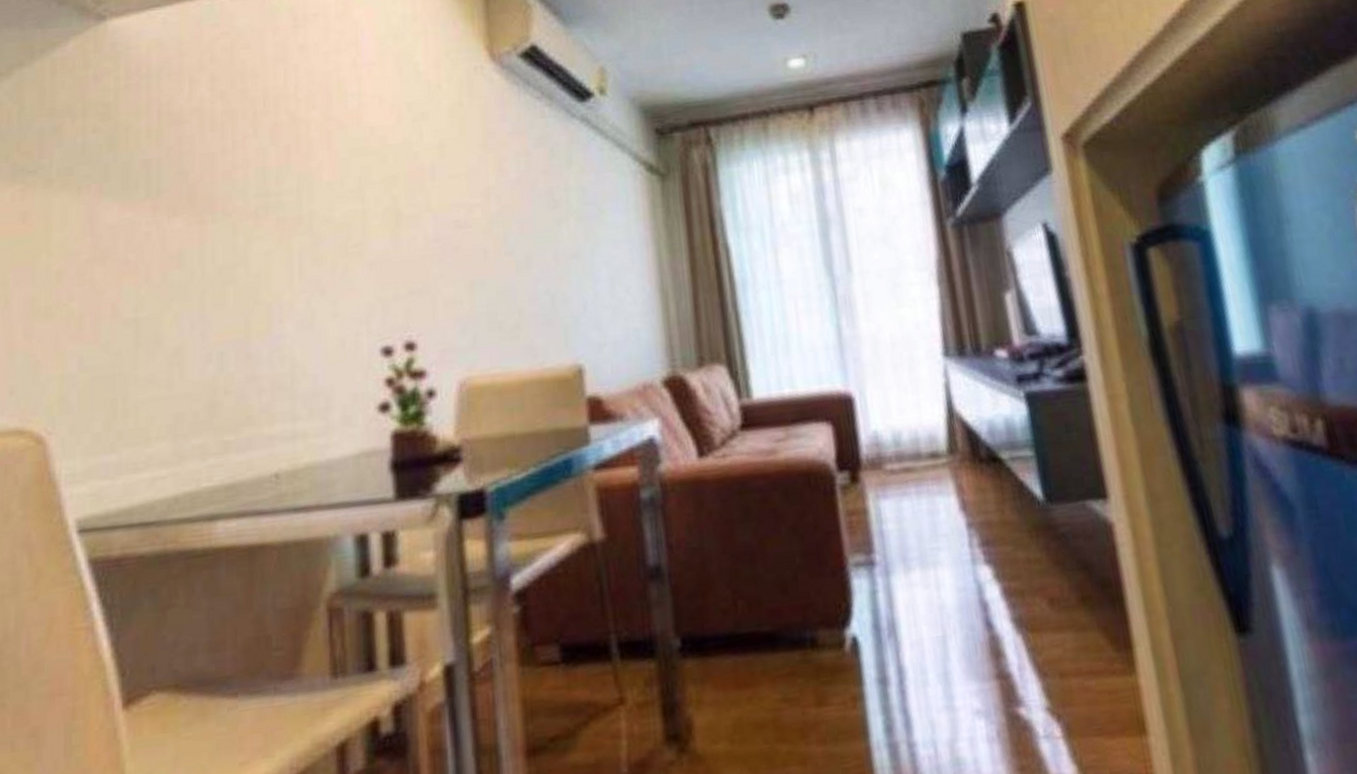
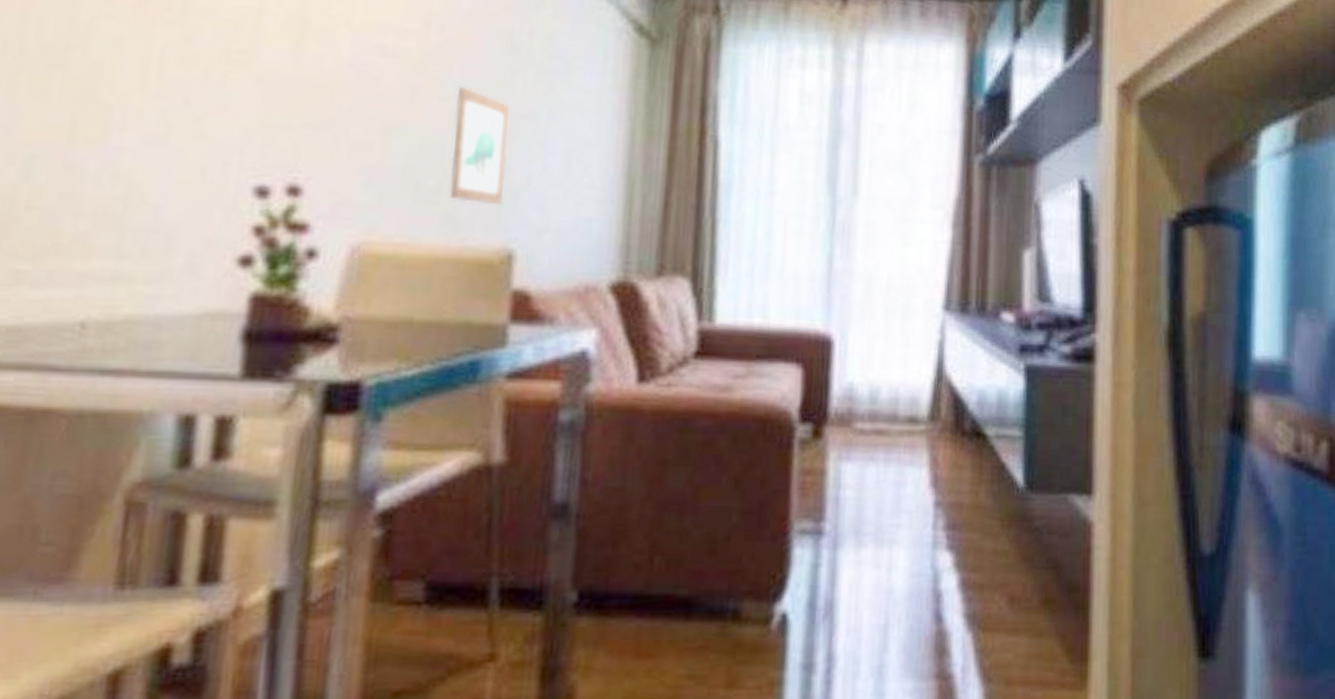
wall art: none [518,240,567,333] -> present [449,86,509,205]

